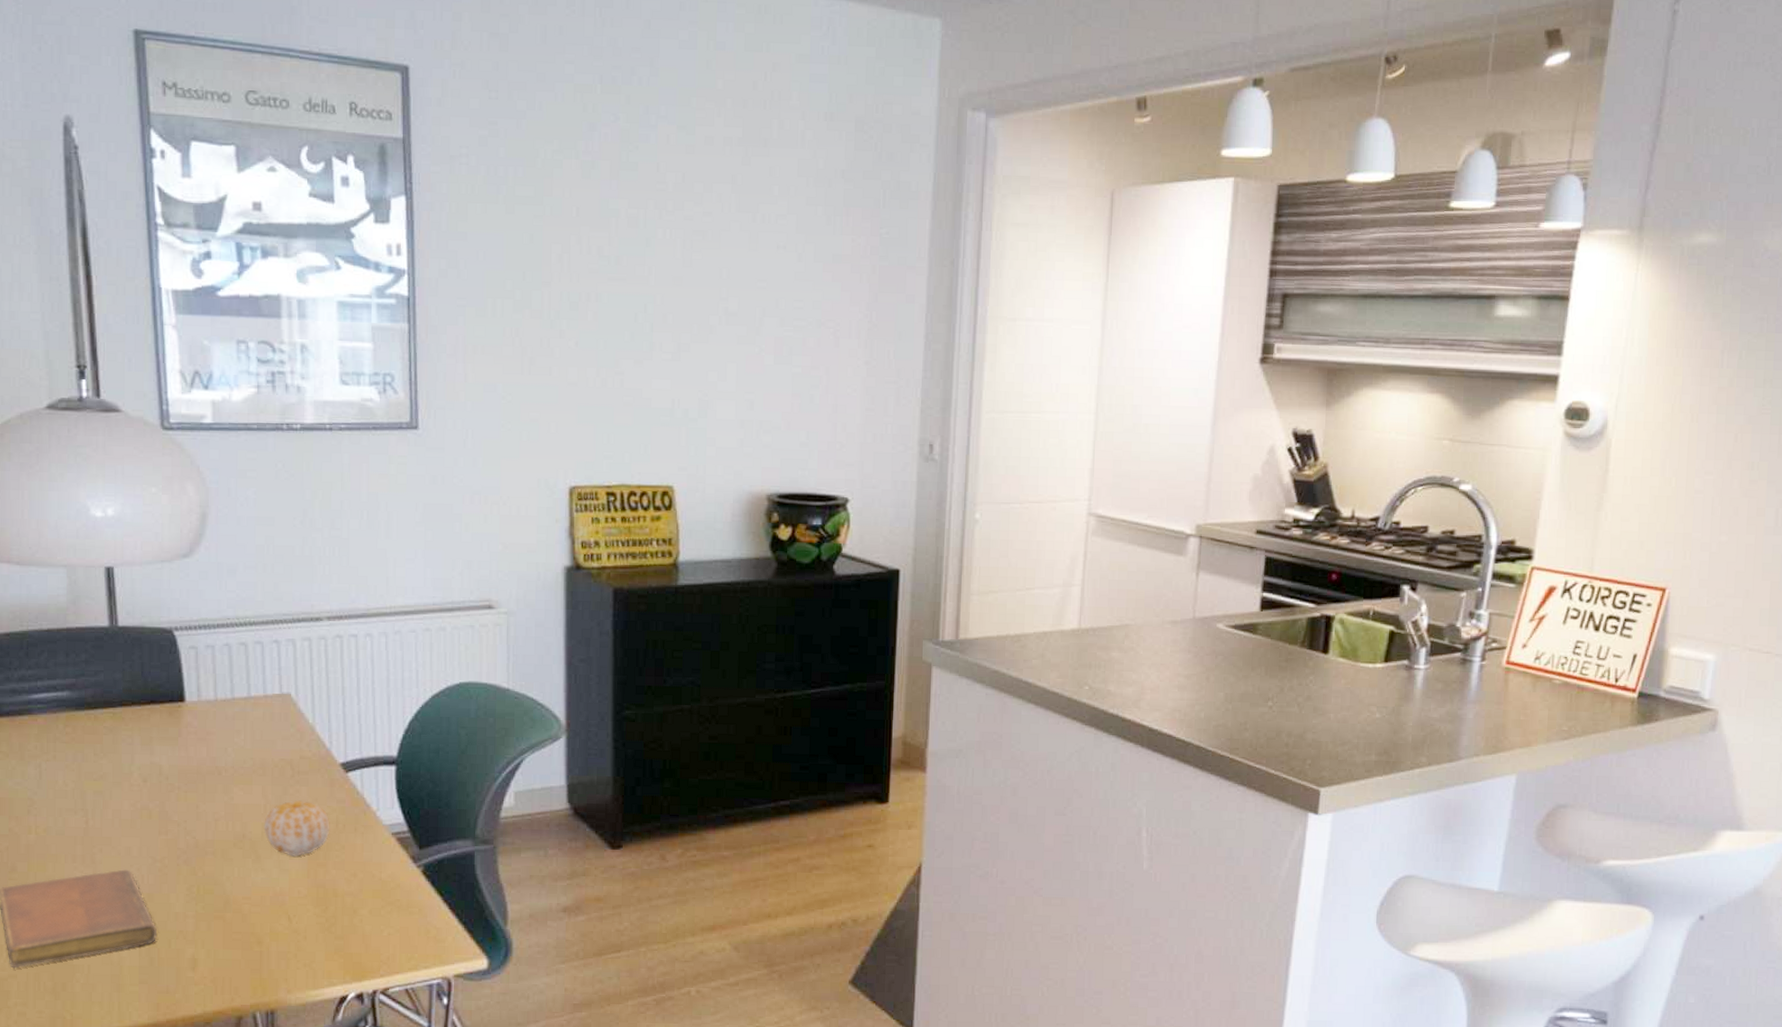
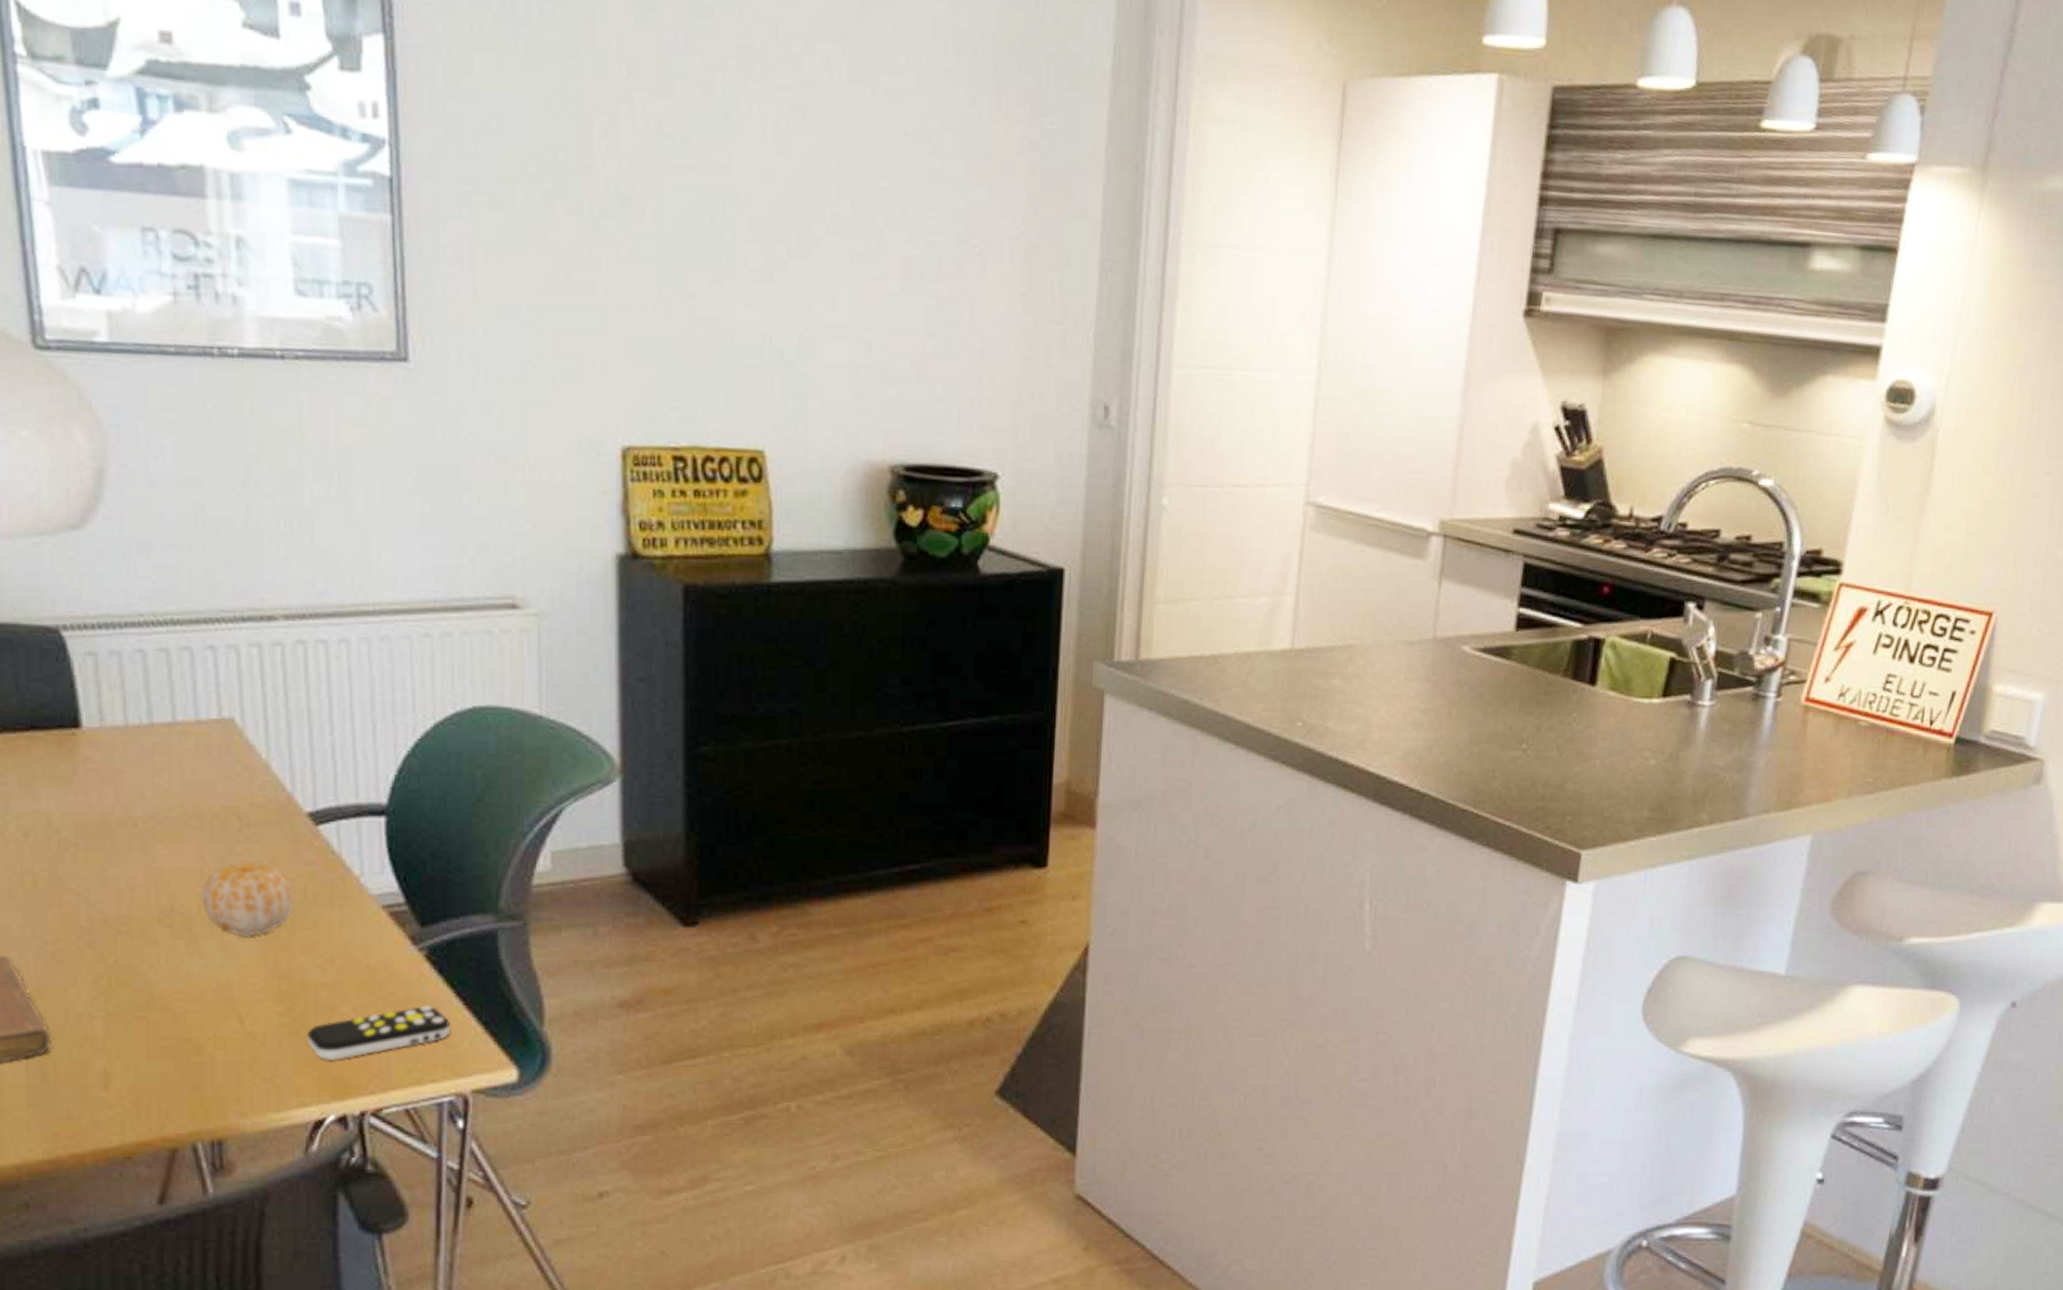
remote control: none [336,909,439,952] -> present [306,1005,450,1062]

